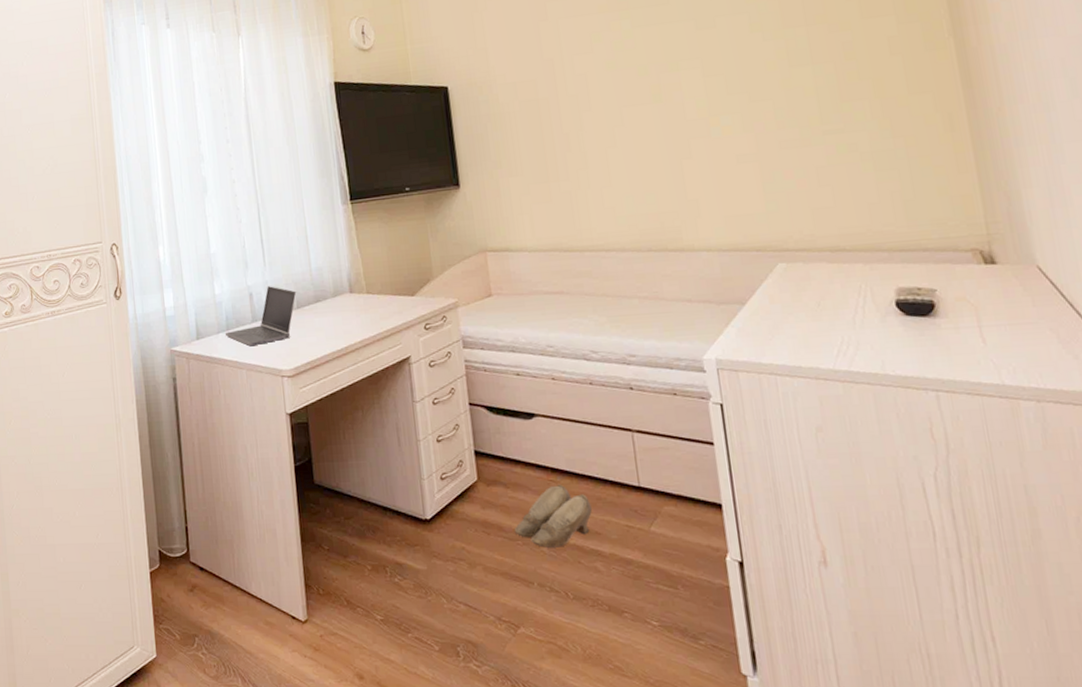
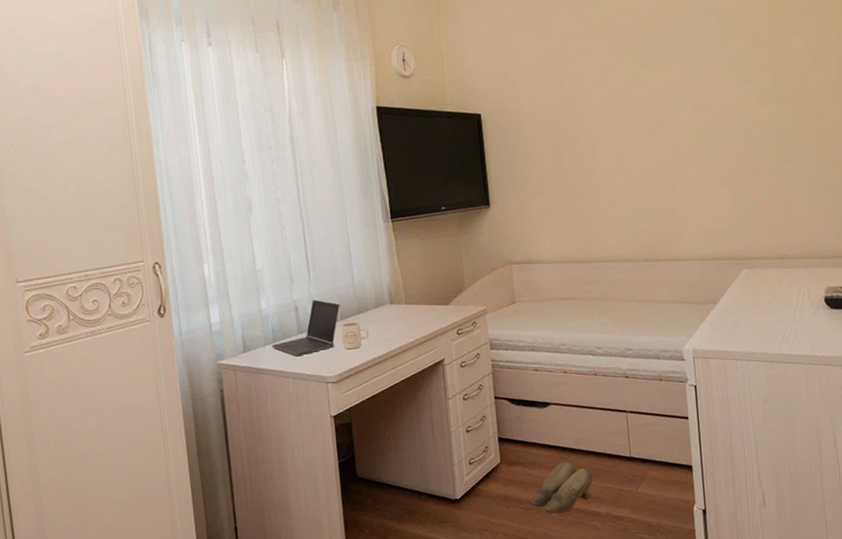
mug: none [297,311,327,342] -> present [340,322,369,350]

